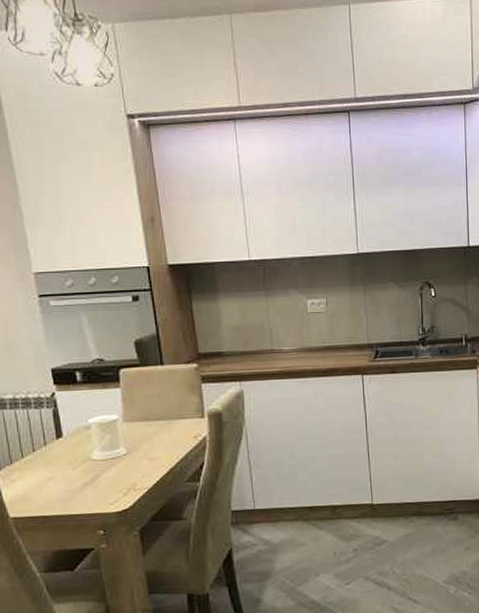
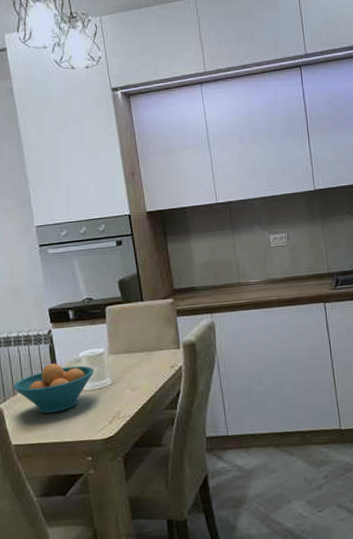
fruit bowl: none [10,429,106,484] -> present [13,363,94,413]

